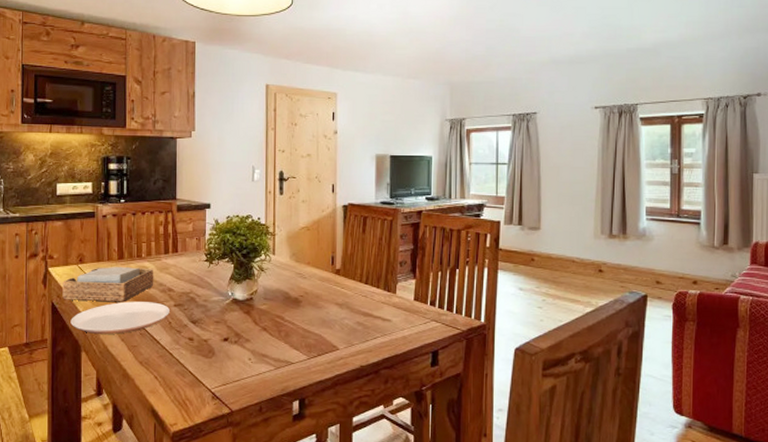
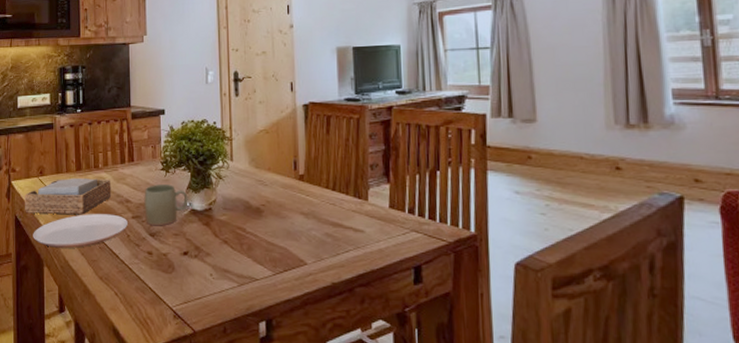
mug: none [187,275,231,314] -> present [144,185,188,226]

